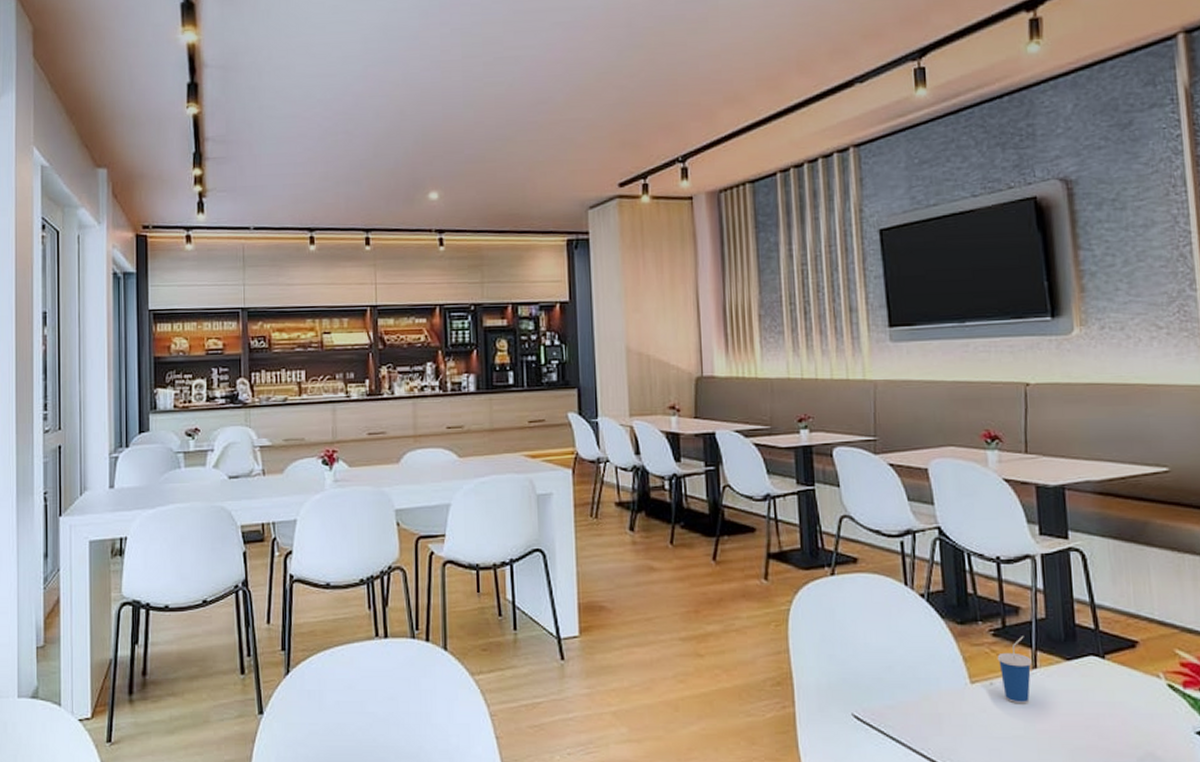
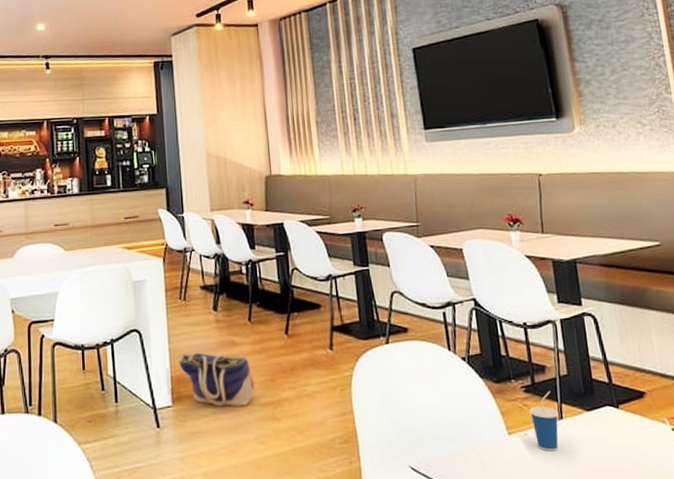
tote bag: none [587,577,675,639] -> present [178,352,255,407]

